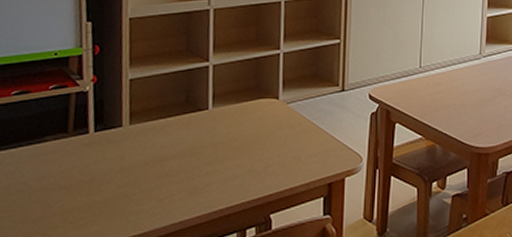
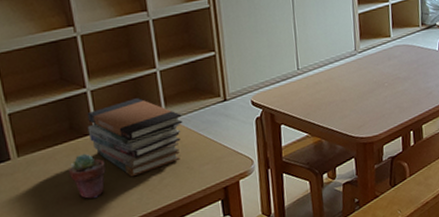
potted succulent: none [176,129,213,179] -> present [69,153,106,199]
book stack: none [202,78,298,160] -> present [87,98,183,177]

